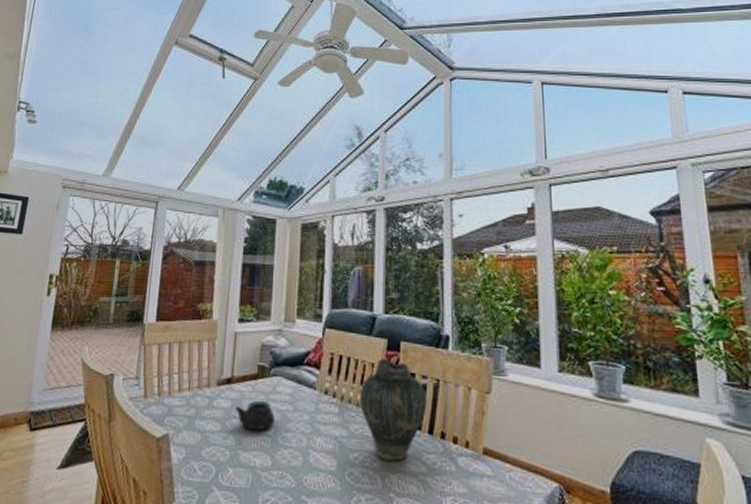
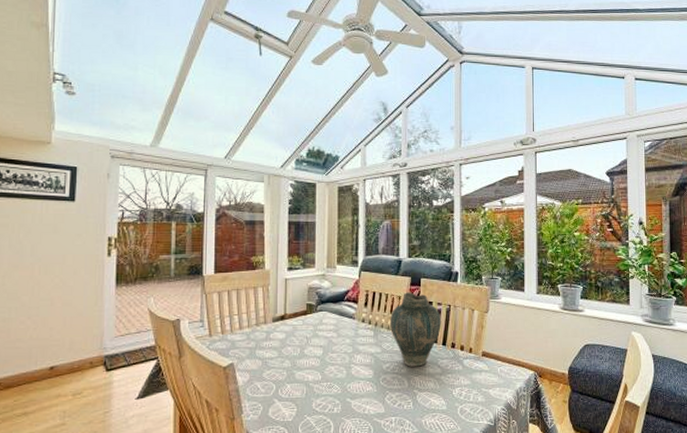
teapot: present [236,400,275,430] -> none [290,331,322,353]

